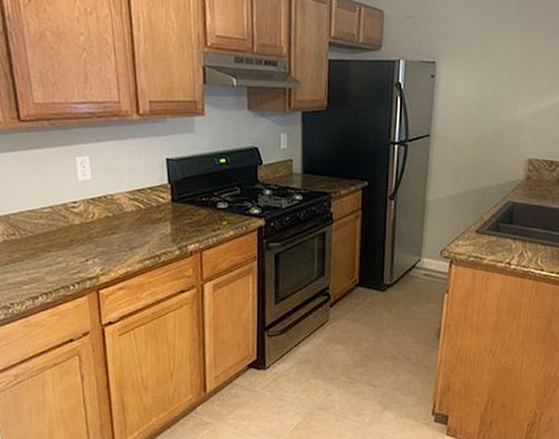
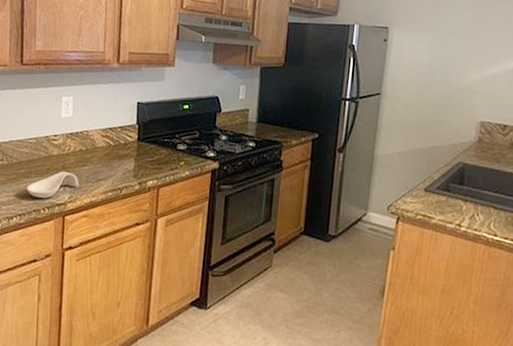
spoon rest: none [49,241,111,274] -> present [26,171,80,199]

